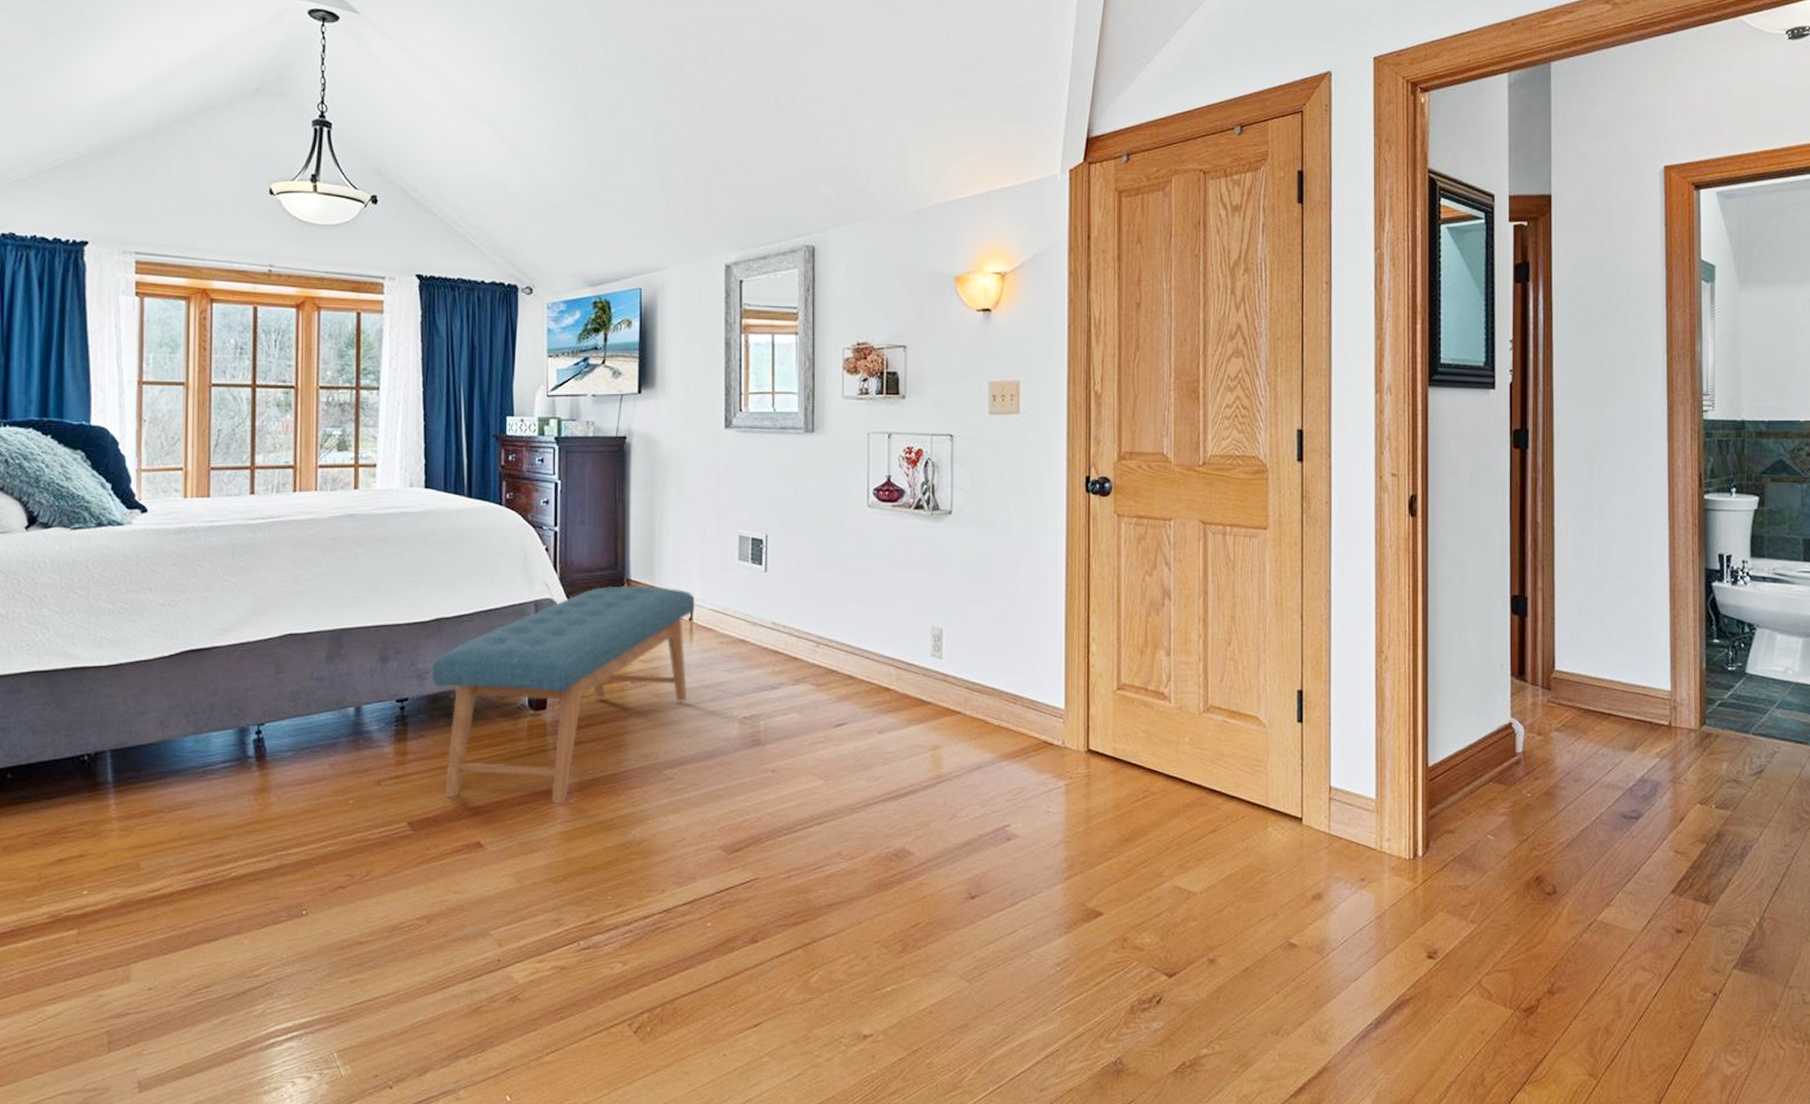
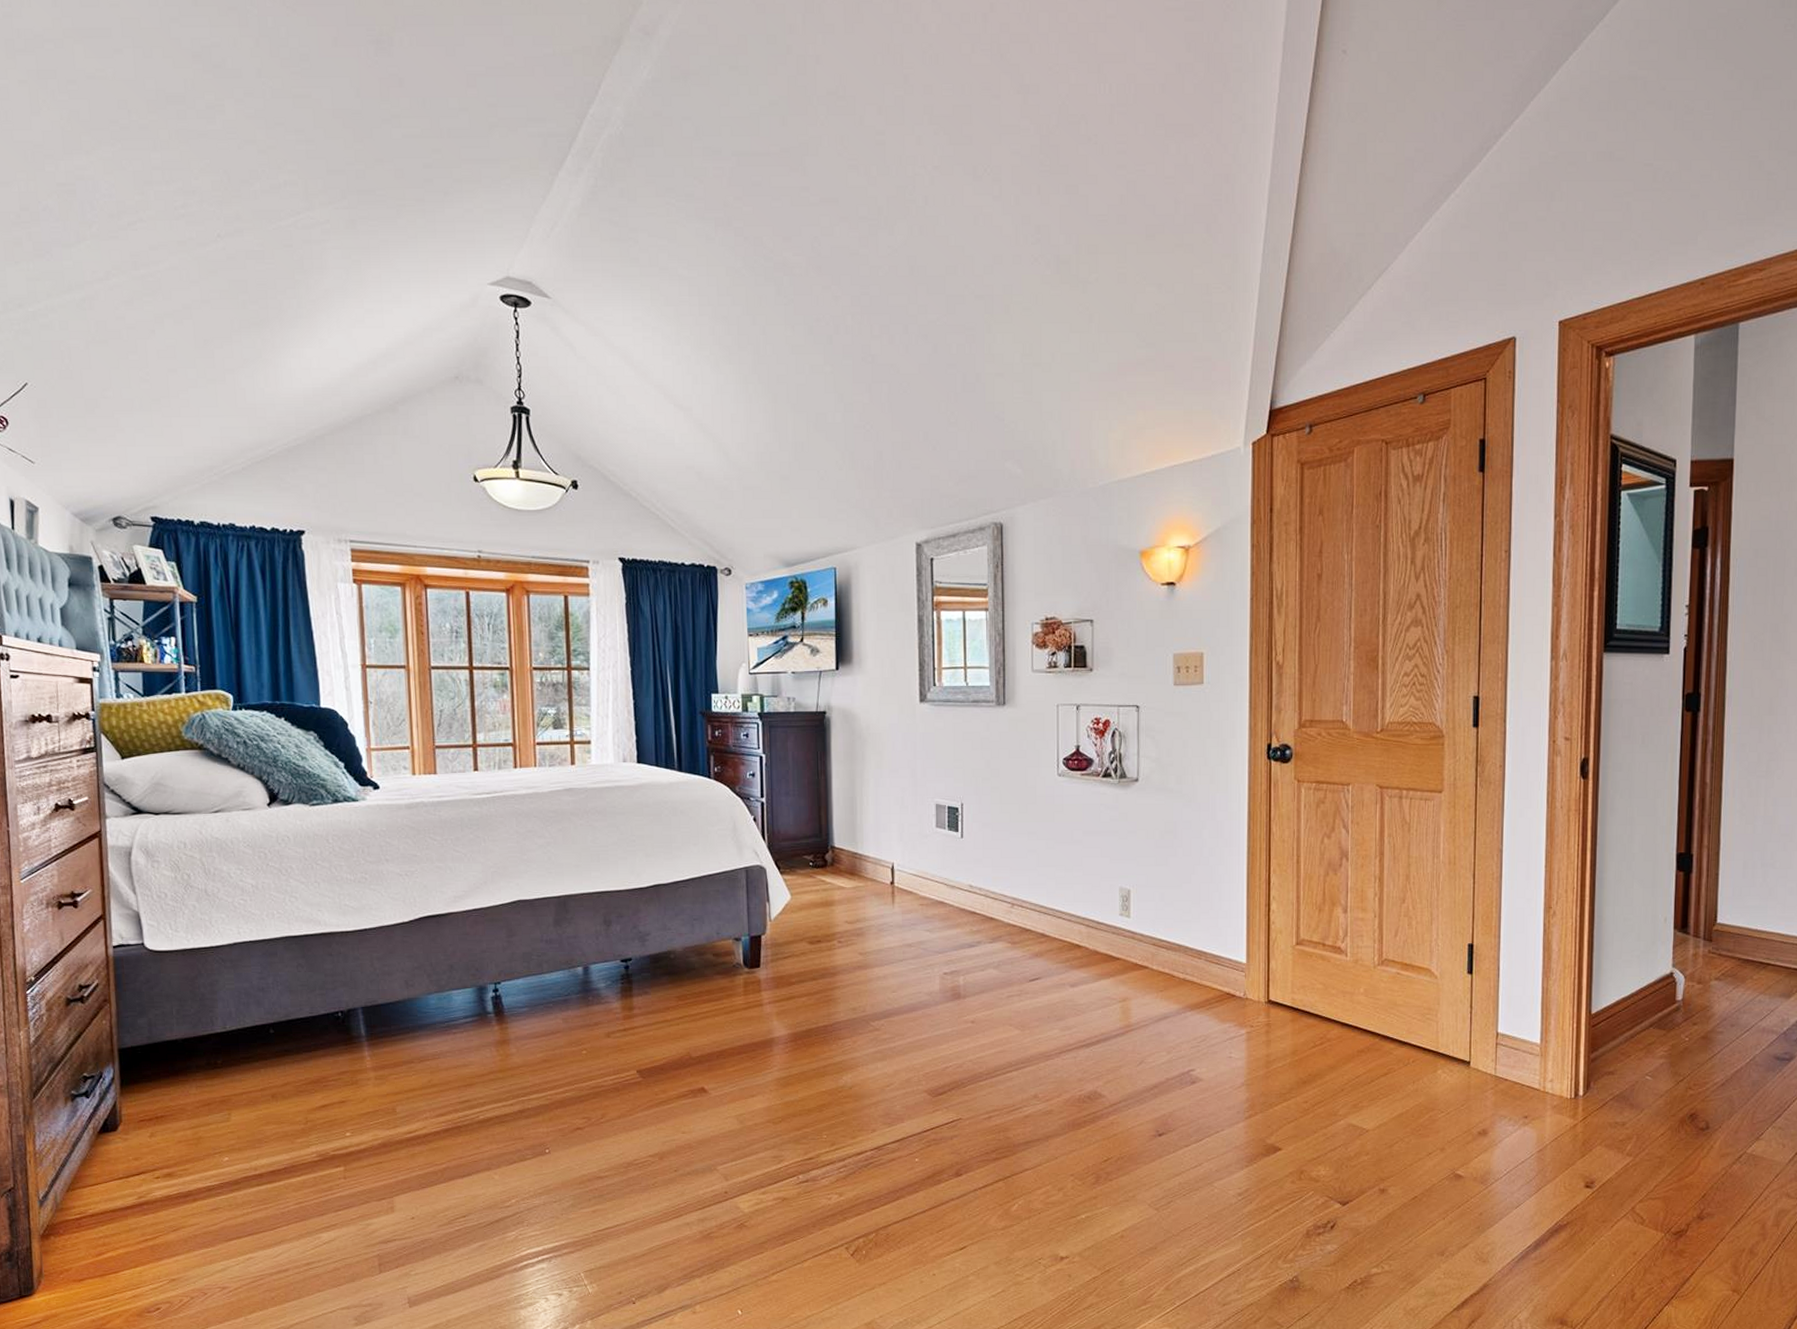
bench: present [431,585,695,805] -> none [652,852,896,1054]

